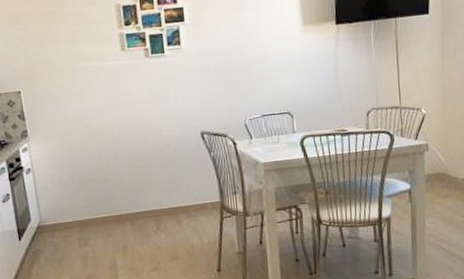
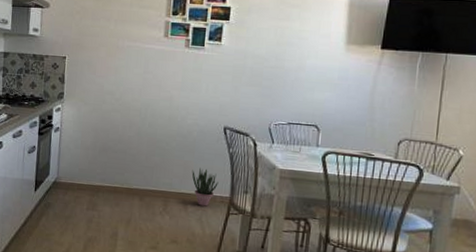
potted plant: none [178,178,207,217] -> present [192,168,218,207]

